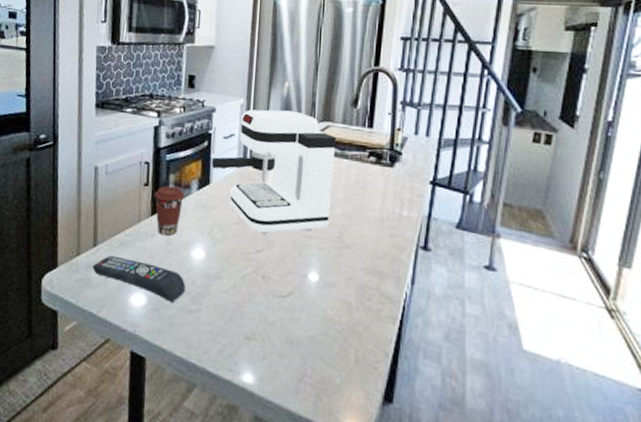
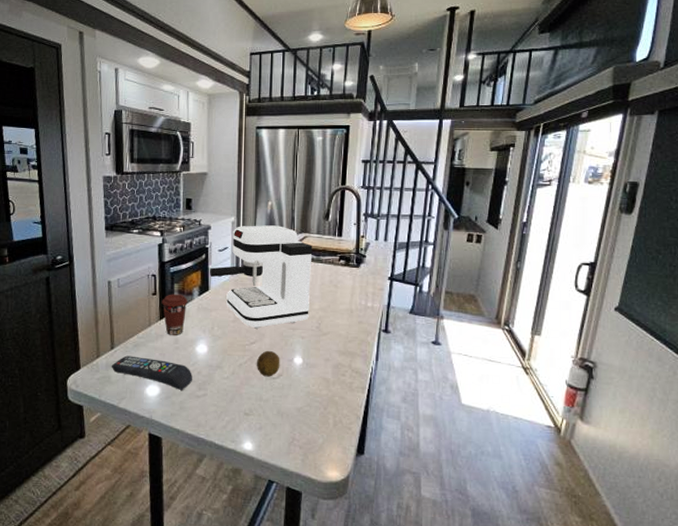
fruit: none [263,261,292,295] -> present [257,350,280,377]

